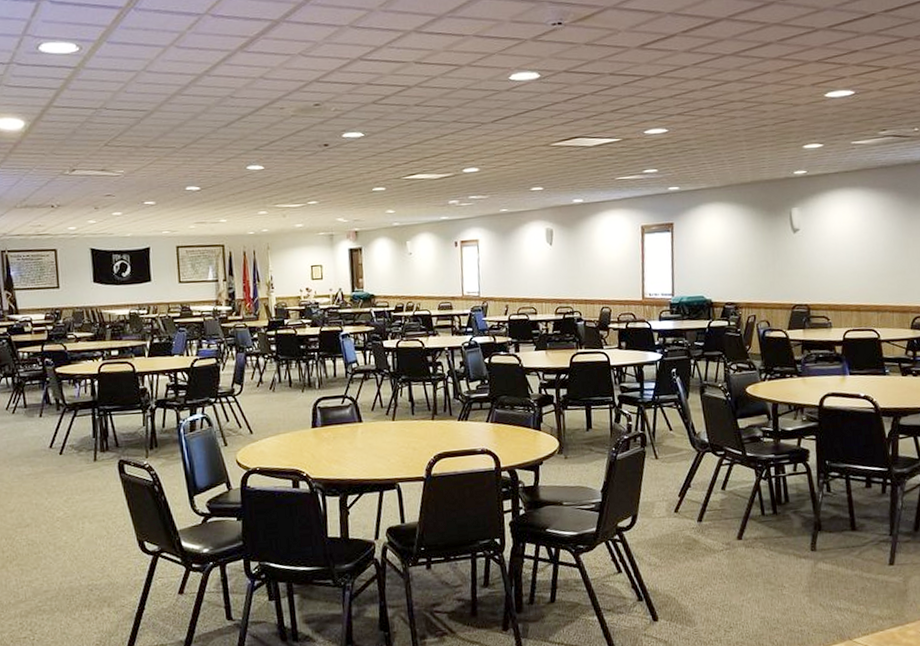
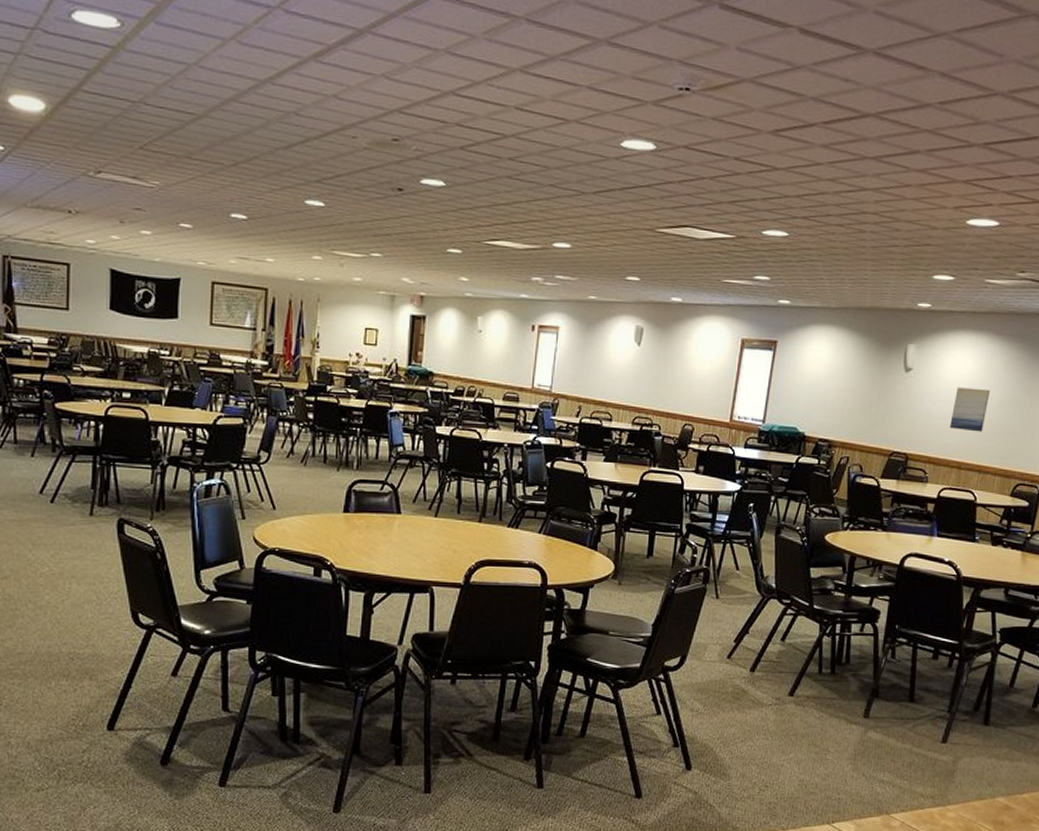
wall art: none [842,237,875,277] -> present [949,387,991,432]

